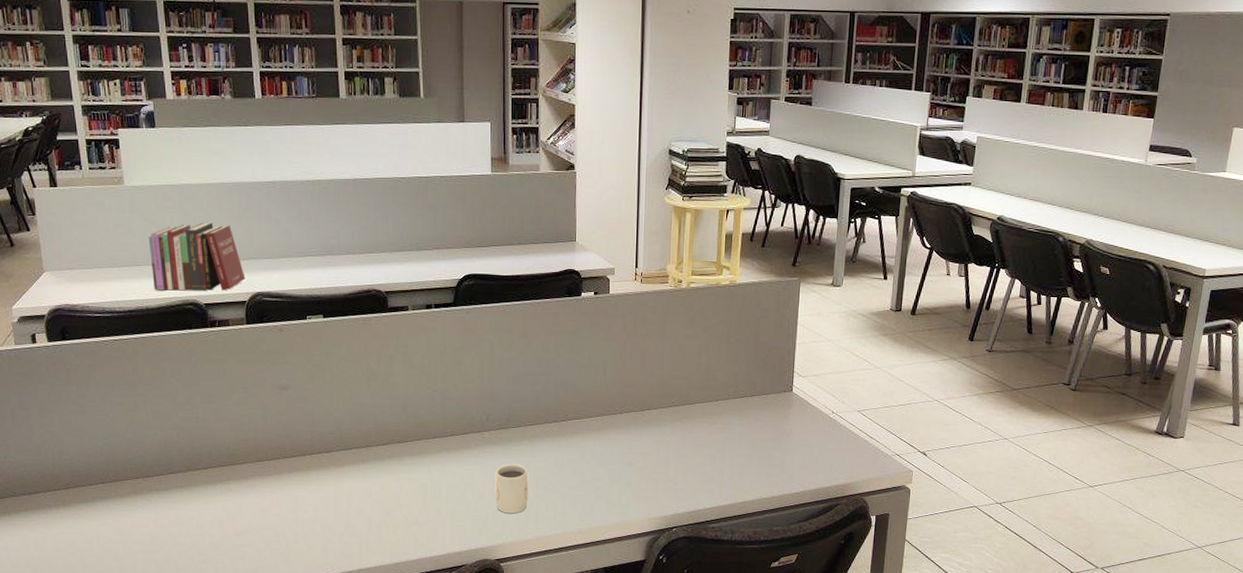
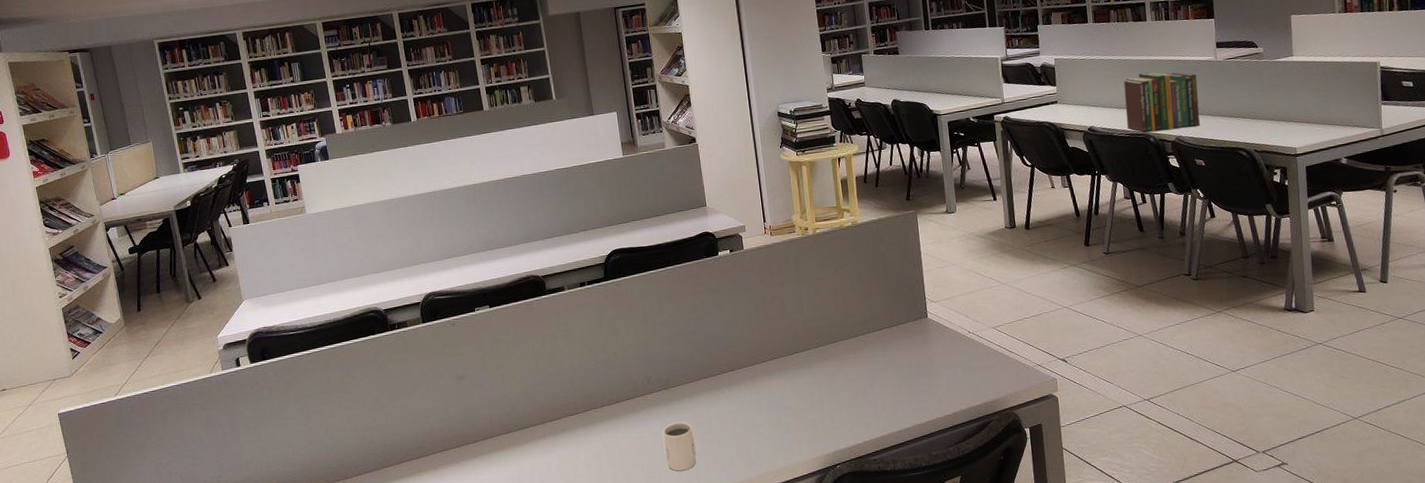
books: present [148,222,246,291] -> none [330,235,418,303]
books: none [1038,166,1122,232] -> present [1123,72,1200,132]

